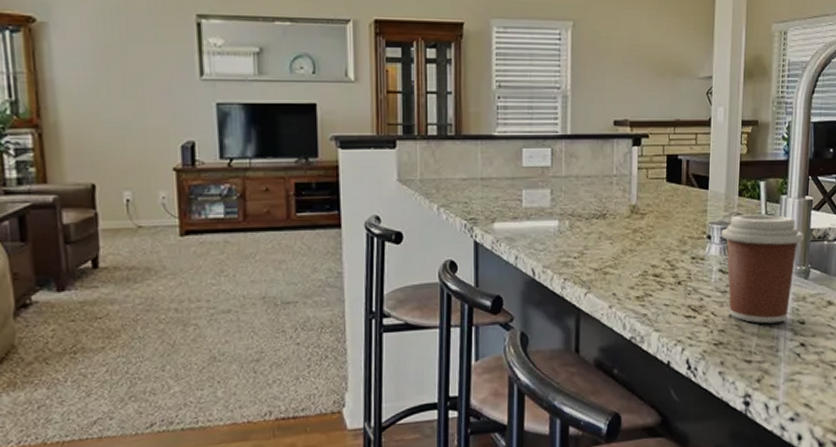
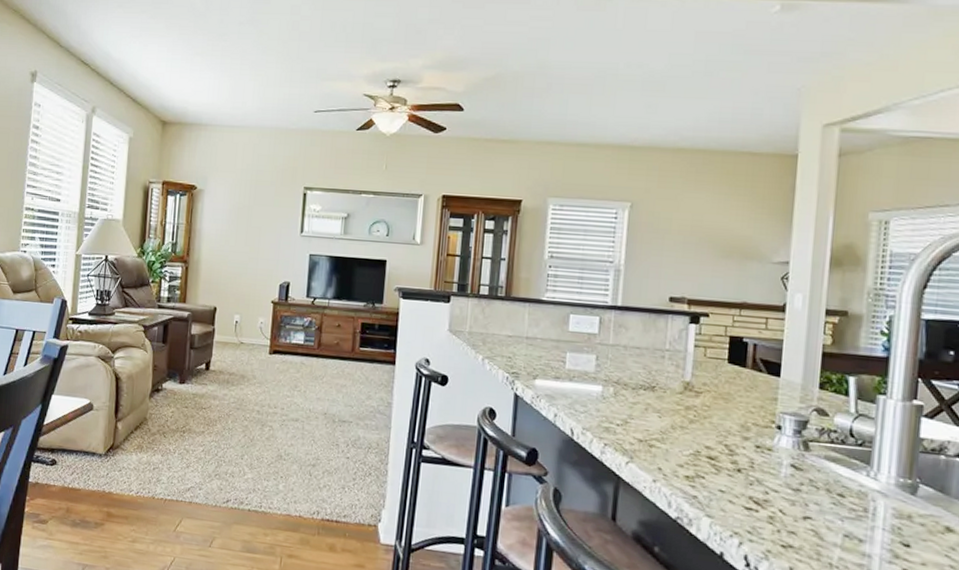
coffee cup: present [722,214,805,324] -> none [795,408,911,539]

